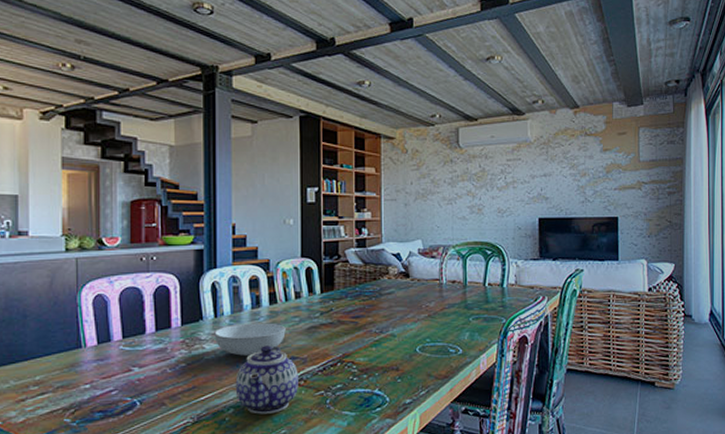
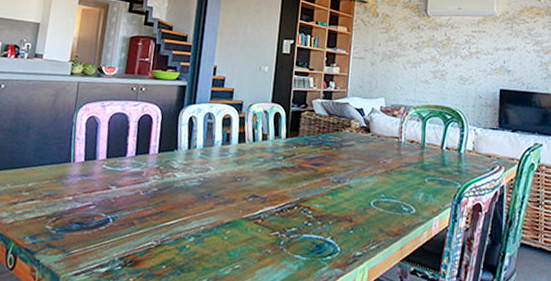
serving bowl: present [214,323,286,356] -> none [185,157,250,189]
teapot: present [235,345,298,414] -> none [198,181,257,248]

